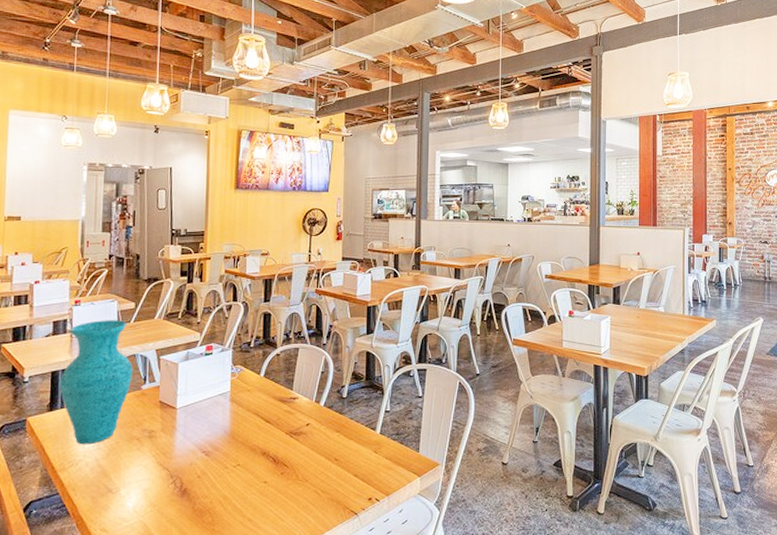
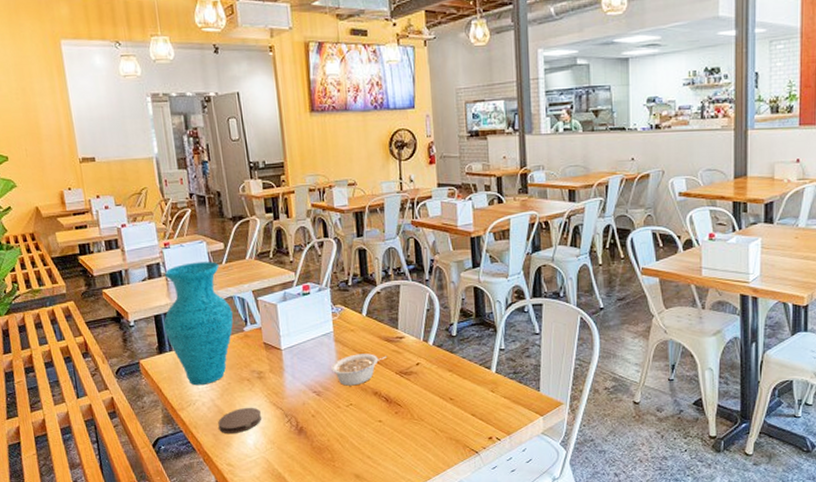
coaster: none [99,467,145,497] -> present [218,407,261,434]
legume: none [224,414,280,446] -> present [331,353,388,386]

